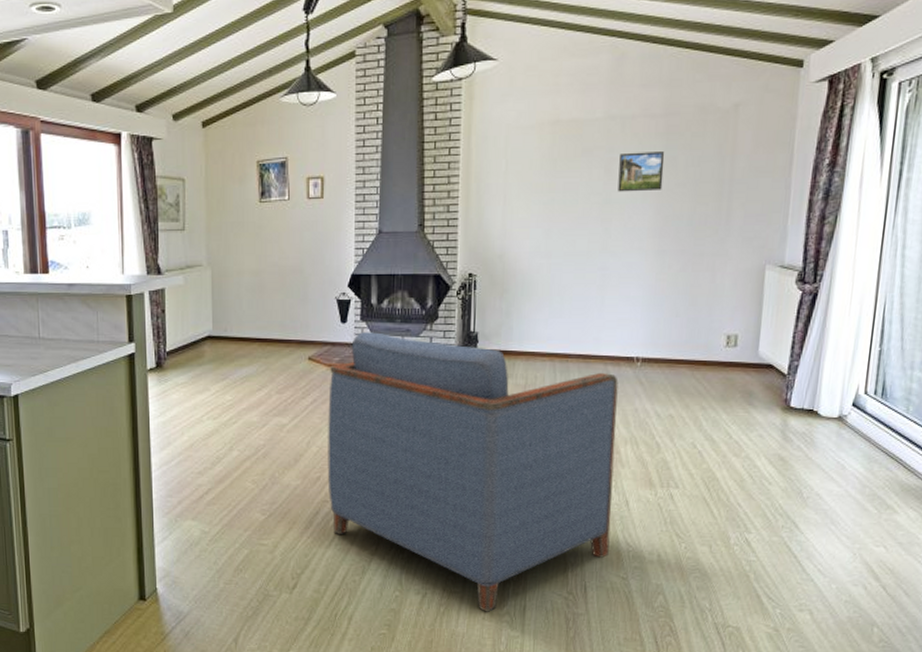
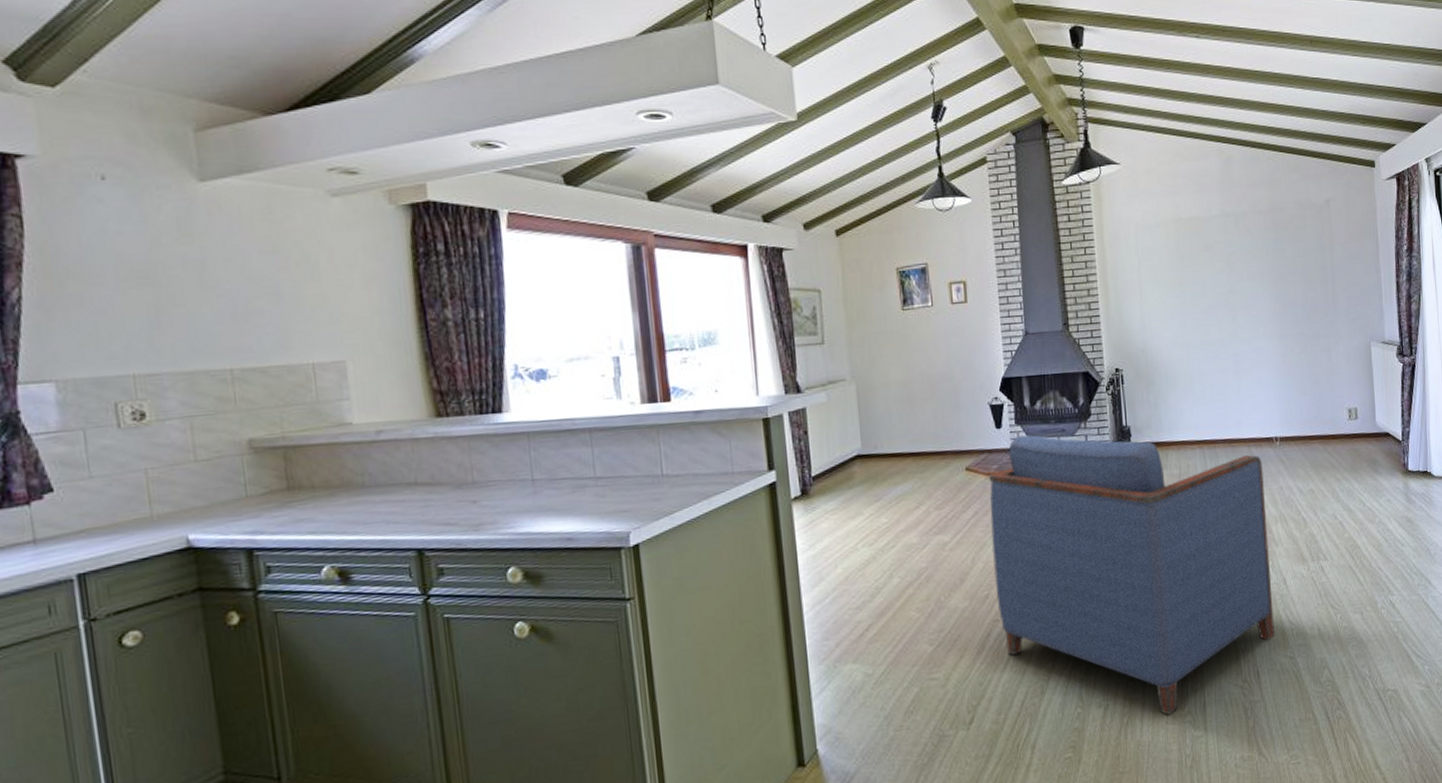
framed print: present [617,152,665,192] -> none [1237,244,1277,283]

